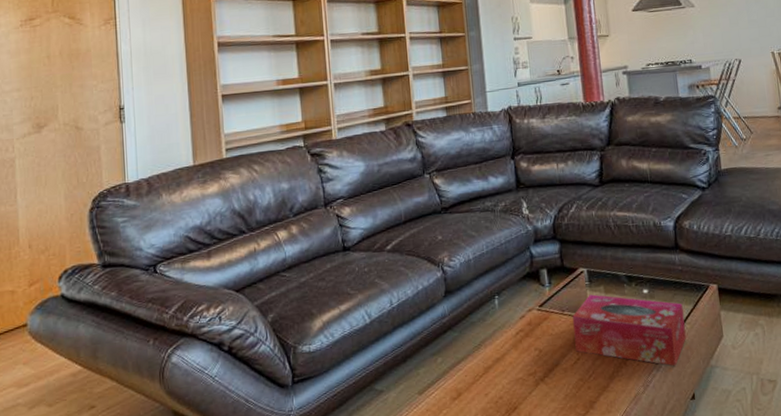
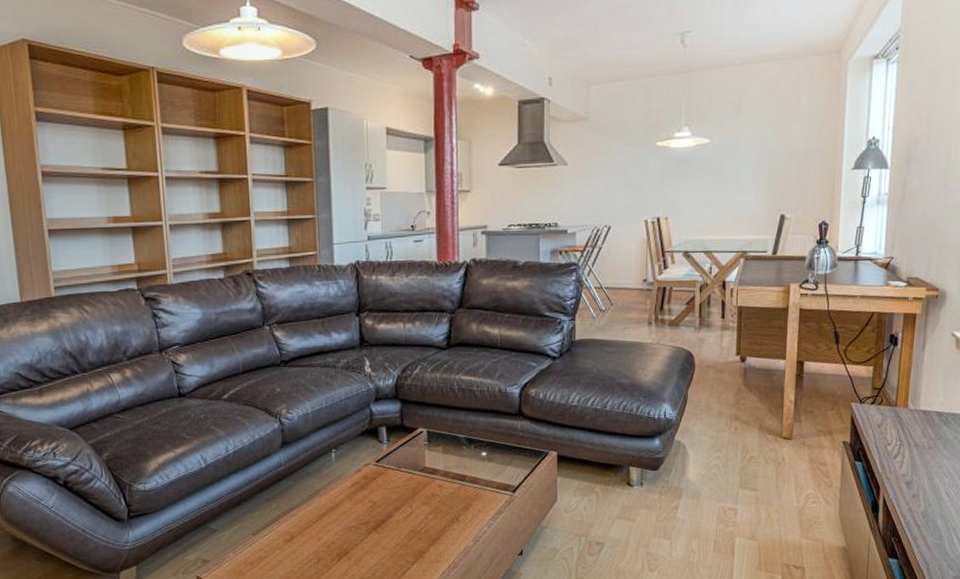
tissue box: present [573,294,686,367] -> none [409,454,520,525]

